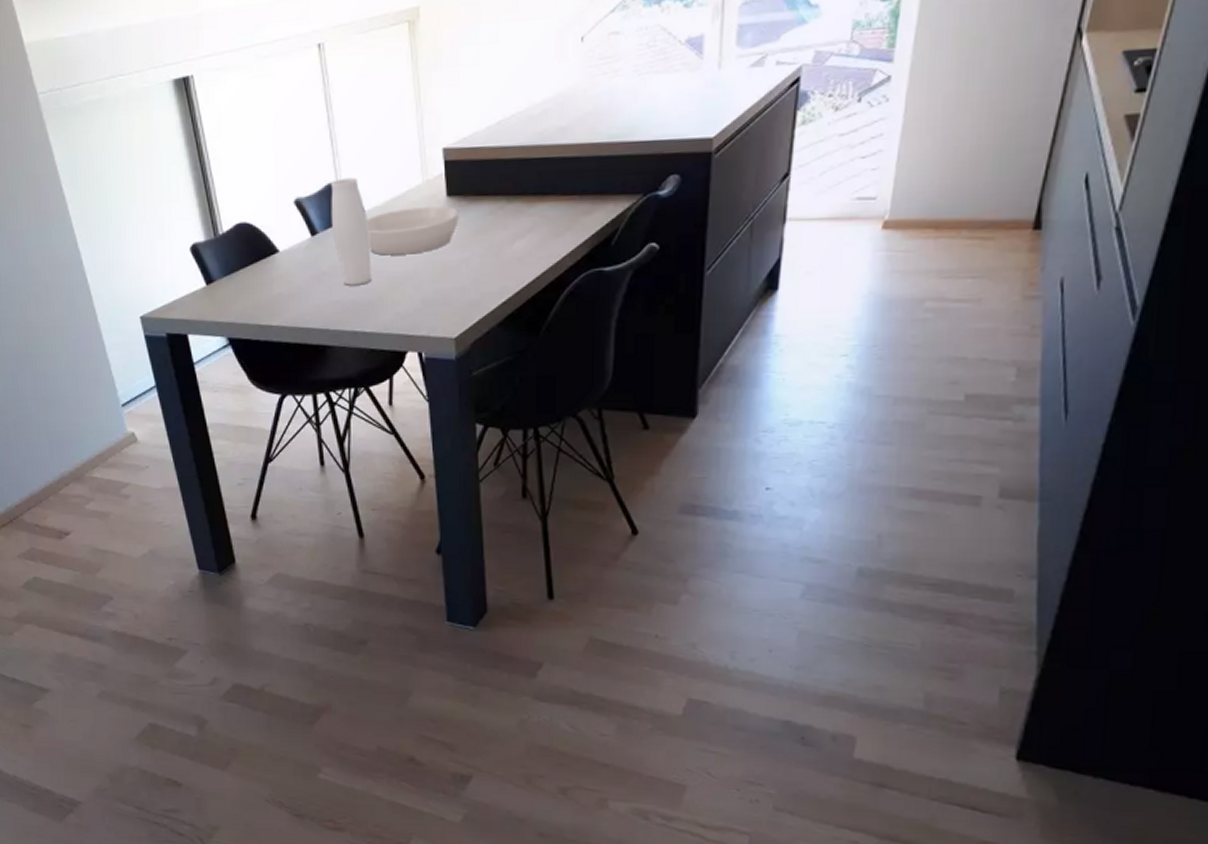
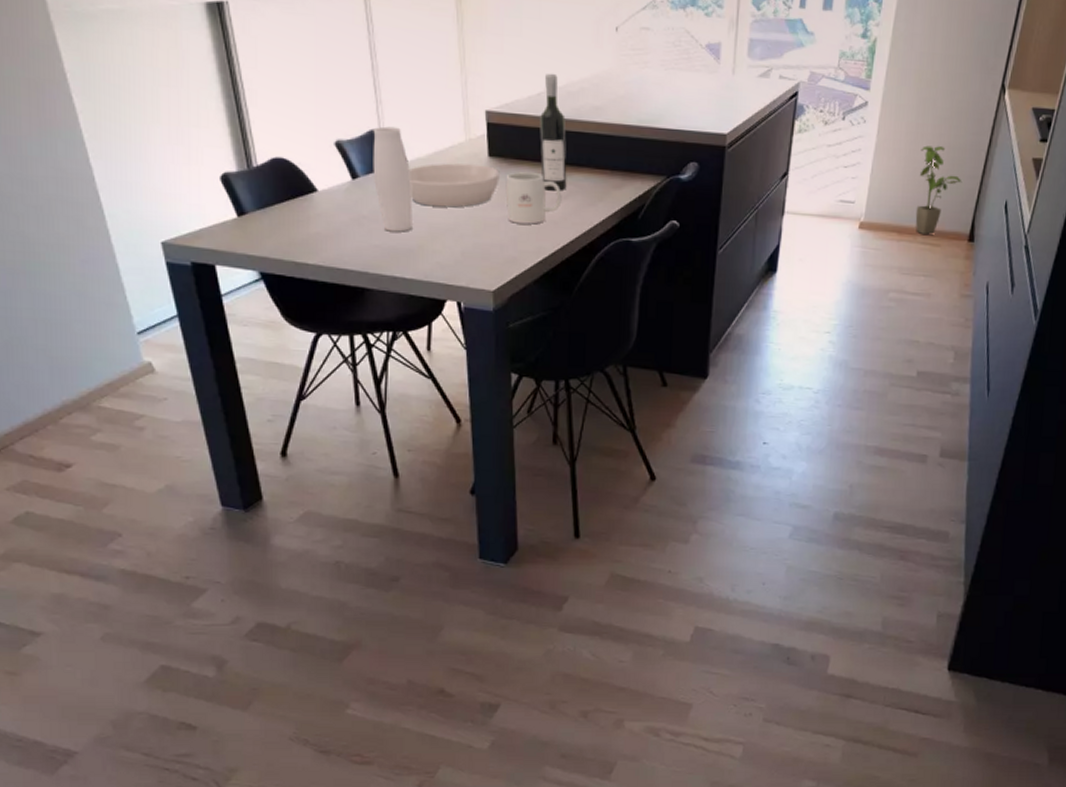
mug: none [465,207,526,264] -> present [505,171,562,225]
bottle: none [500,98,531,225] -> present [539,73,567,191]
house plant: none [958,116,1023,228] -> present [915,145,962,236]

